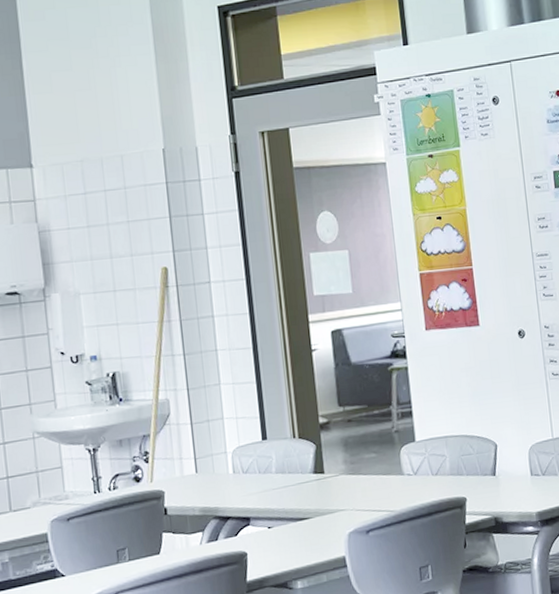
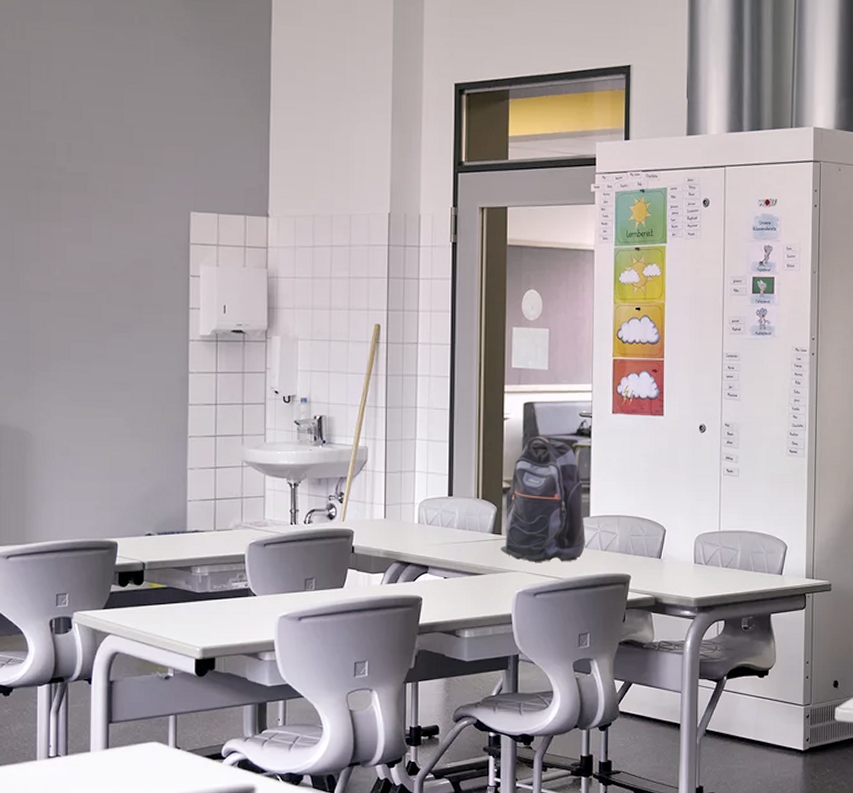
backpack: none [324,362,415,498] -> present [500,435,585,562]

